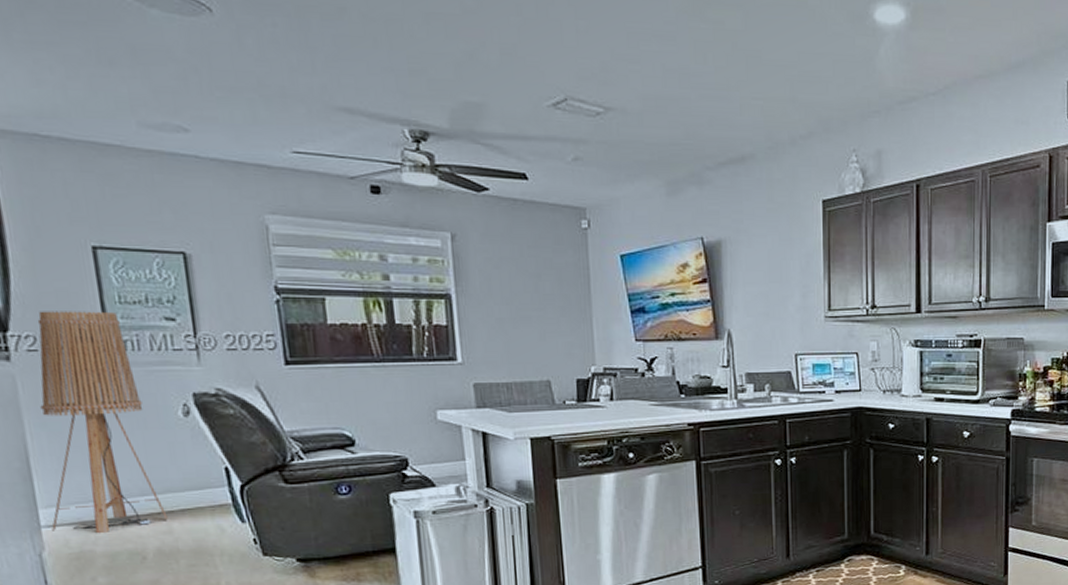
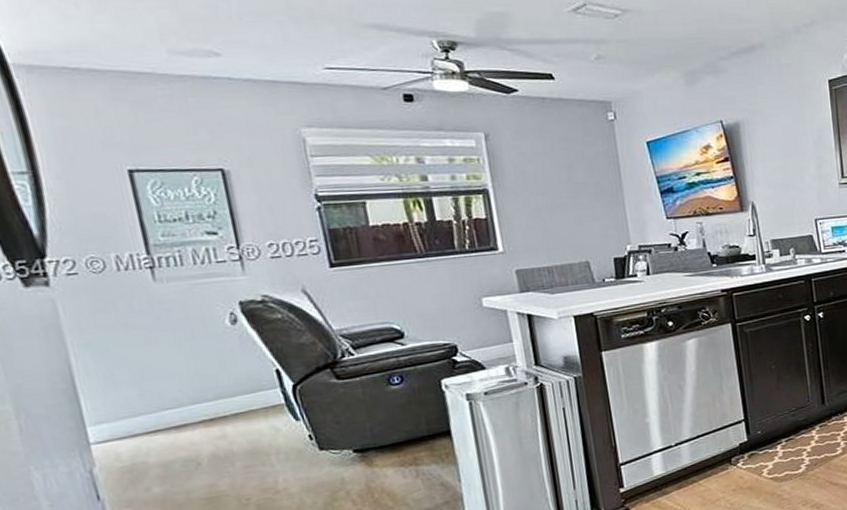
floor lamp: present [37,311,168,534] -> none [75,231,221,447]

